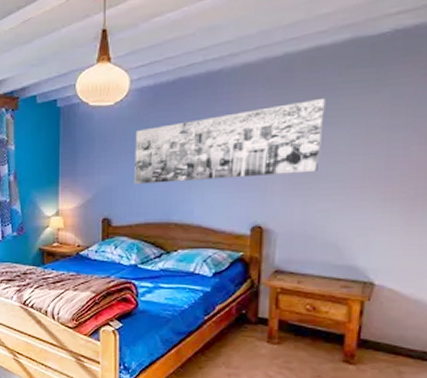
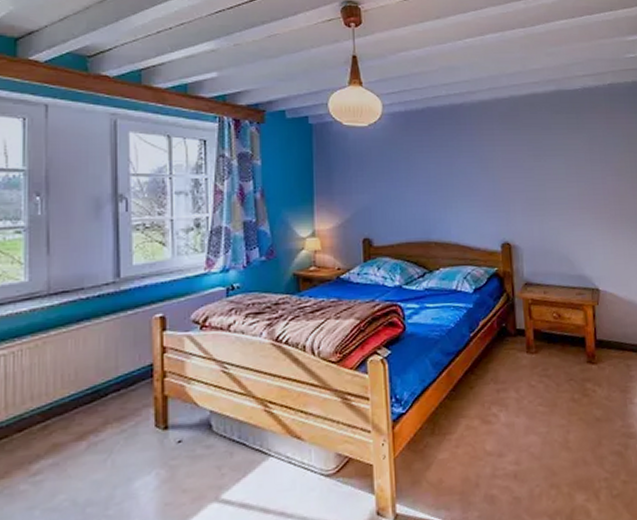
wall art: present [134,99,325,184] -> none [391,135,547,204]

